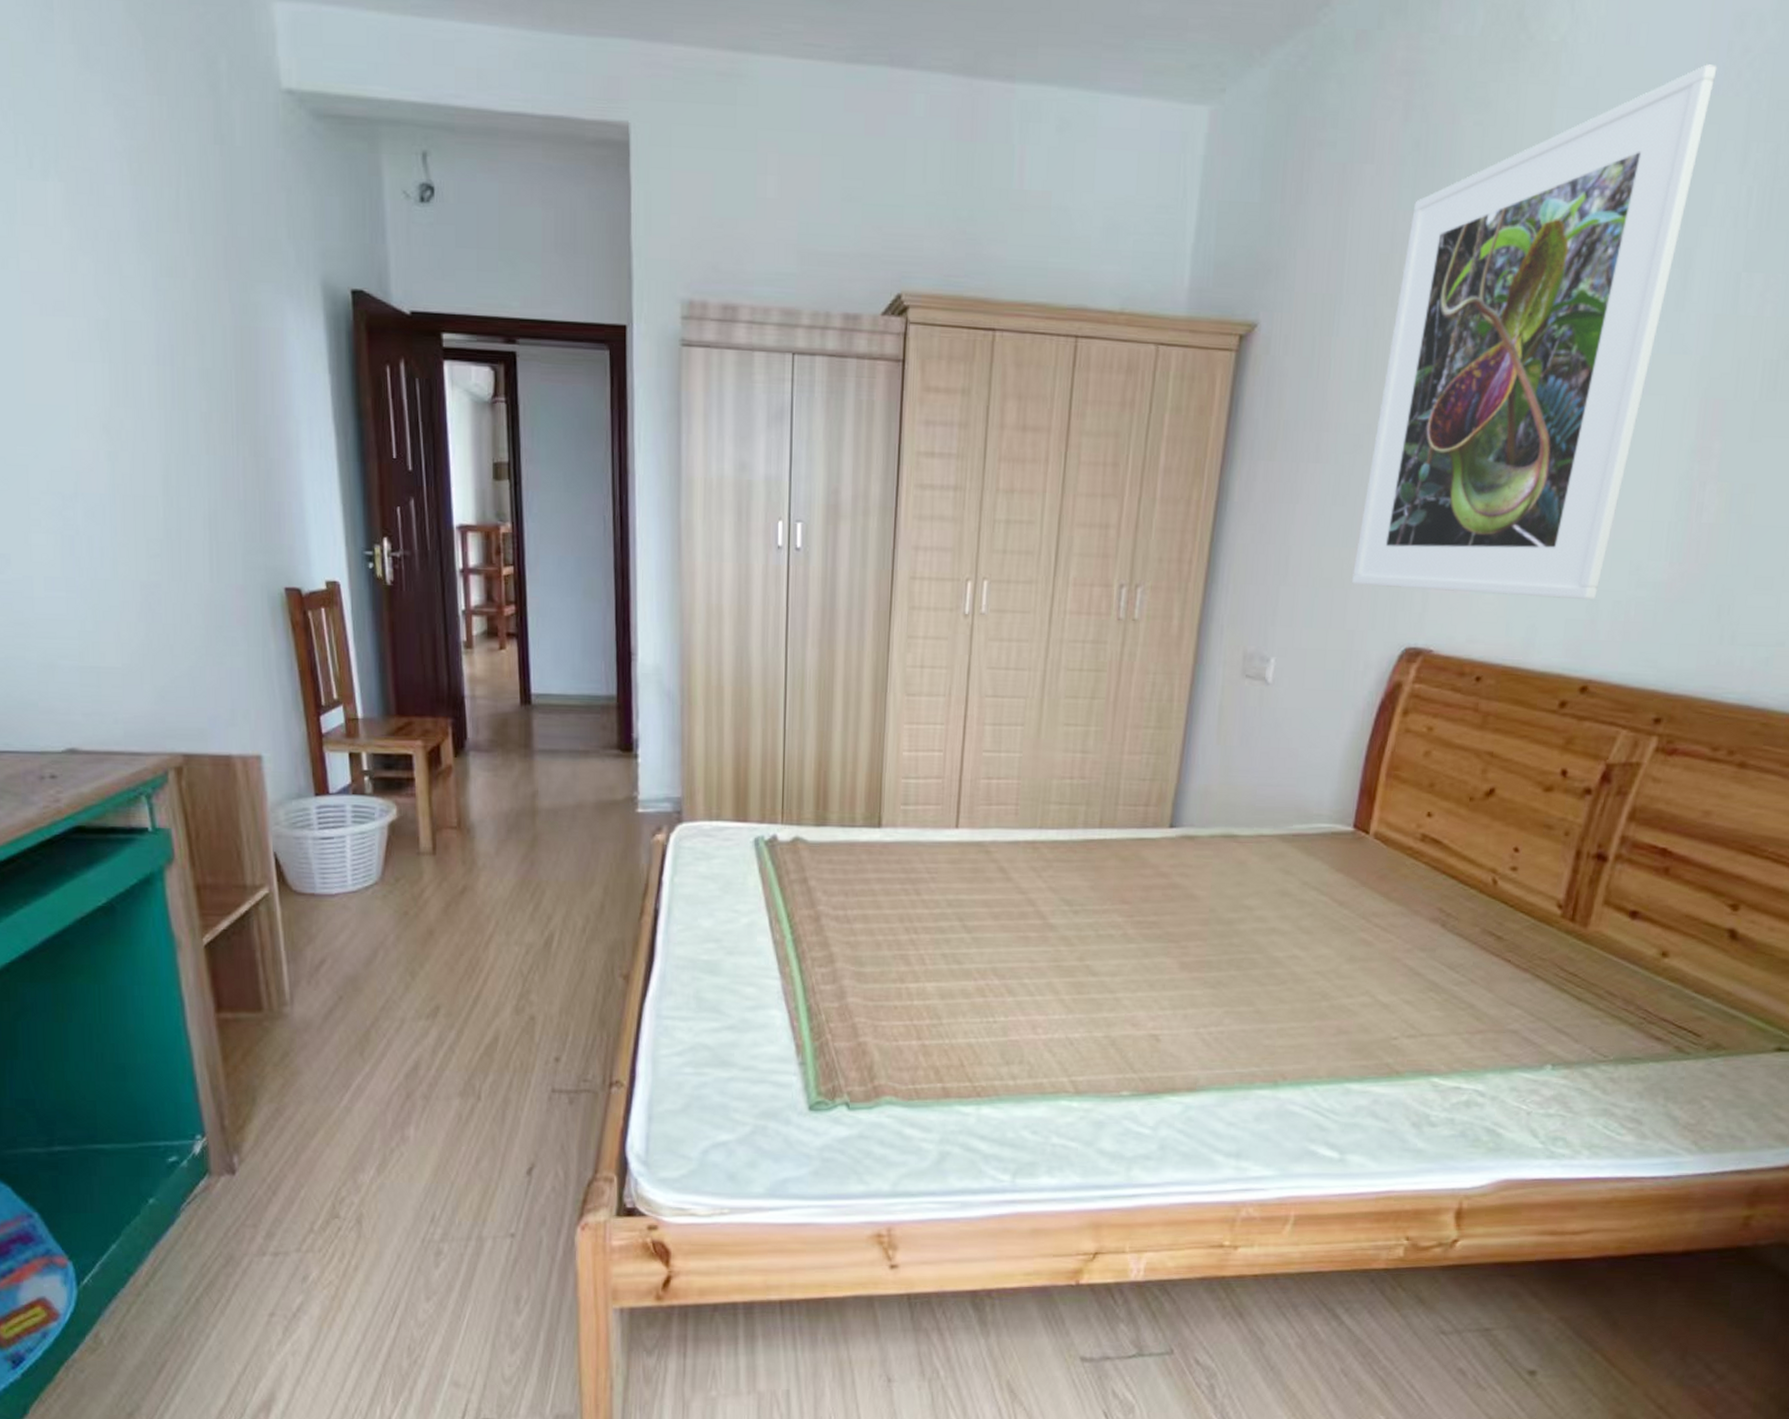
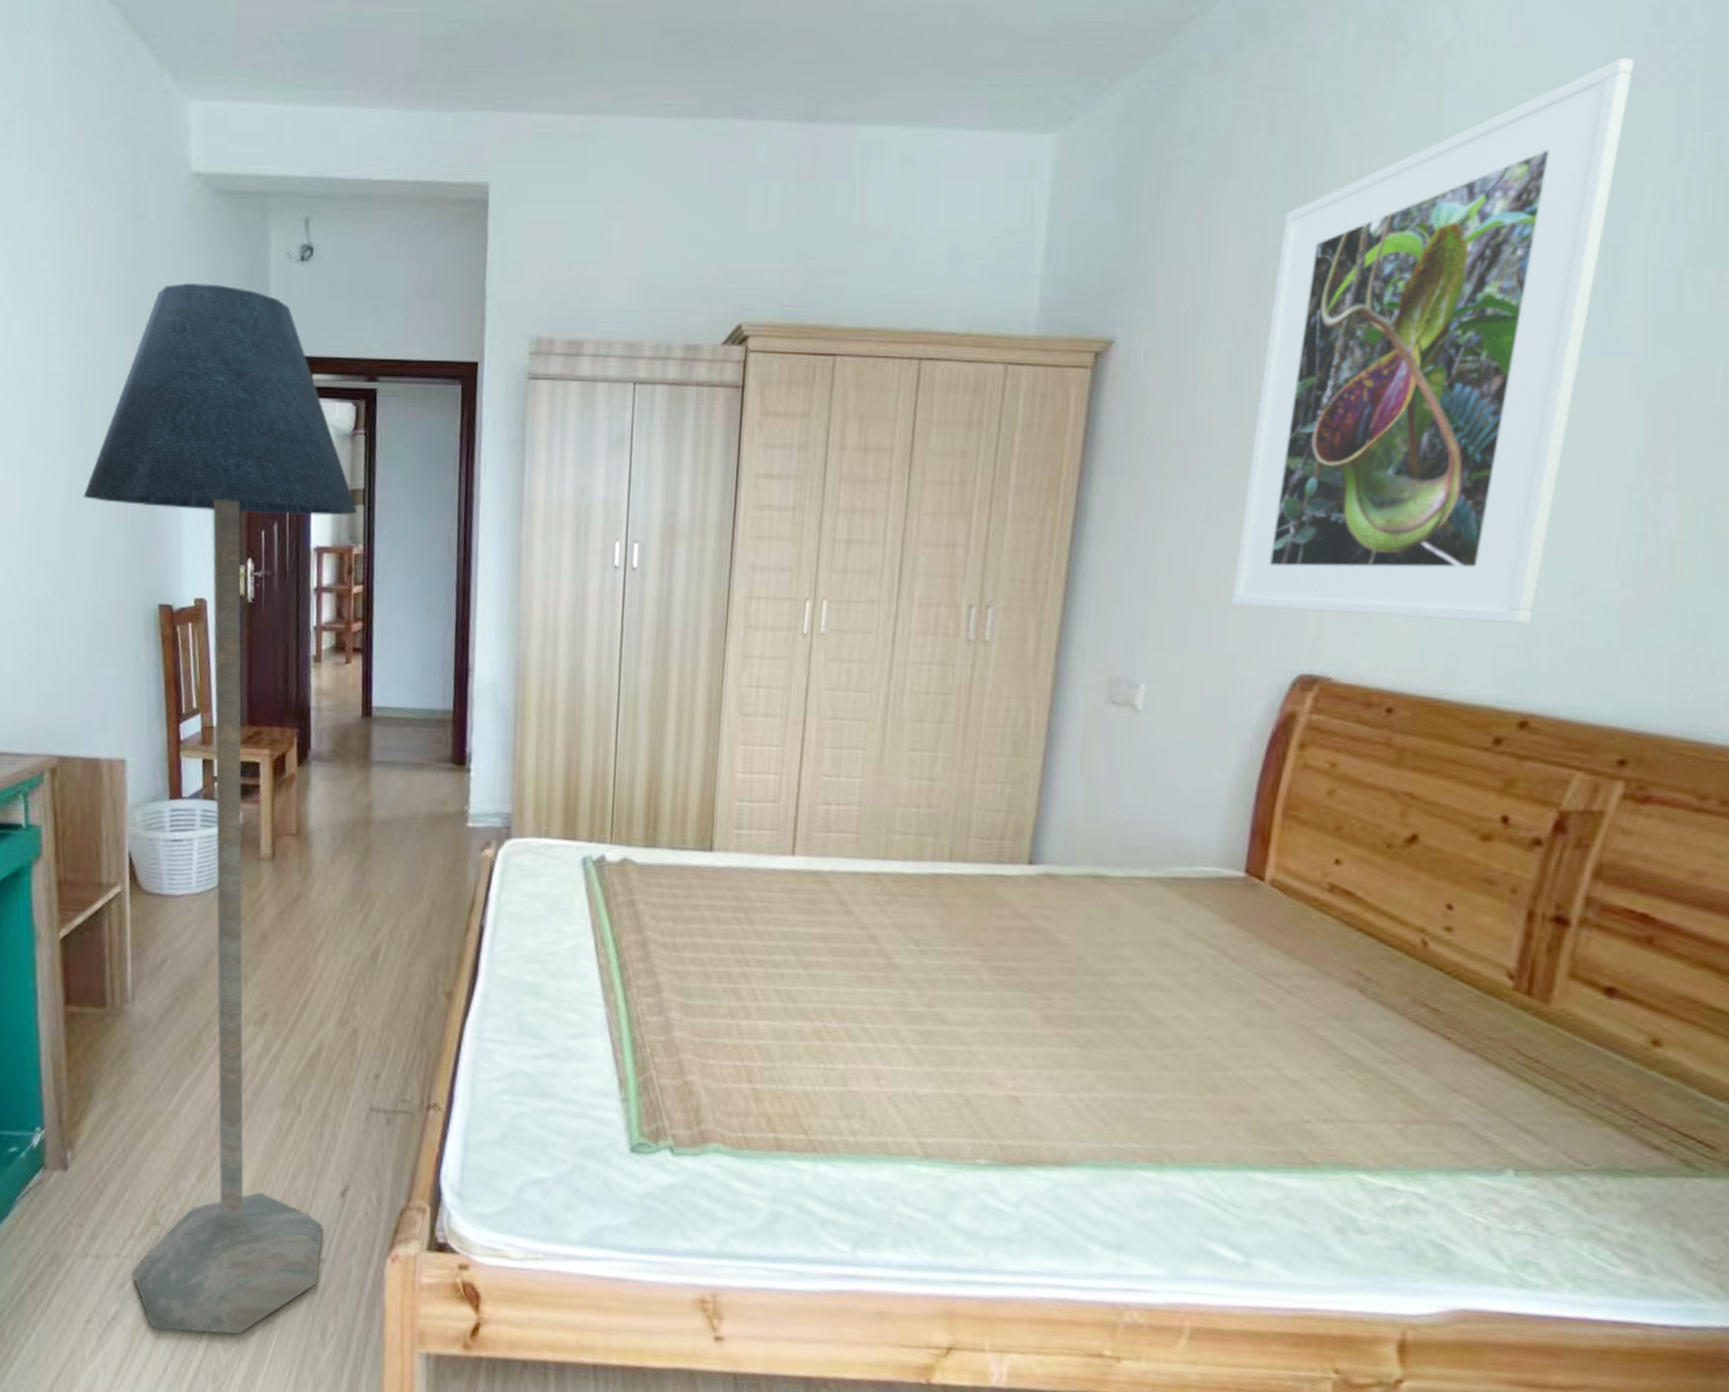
floor lamp: none [184,221,510,1315] -> present [83,282,358,1335]

